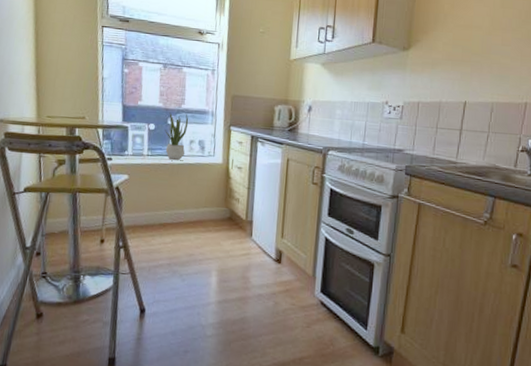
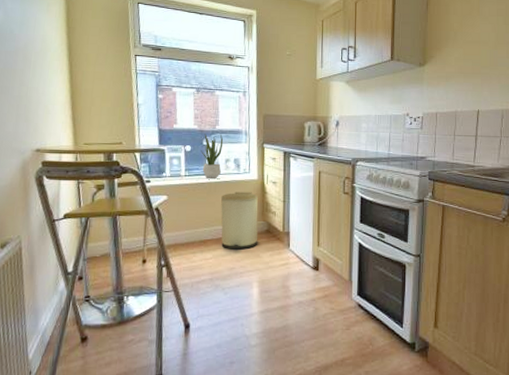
pedal bin: none [181,175,222,236] -> present [221,192,258,250]

